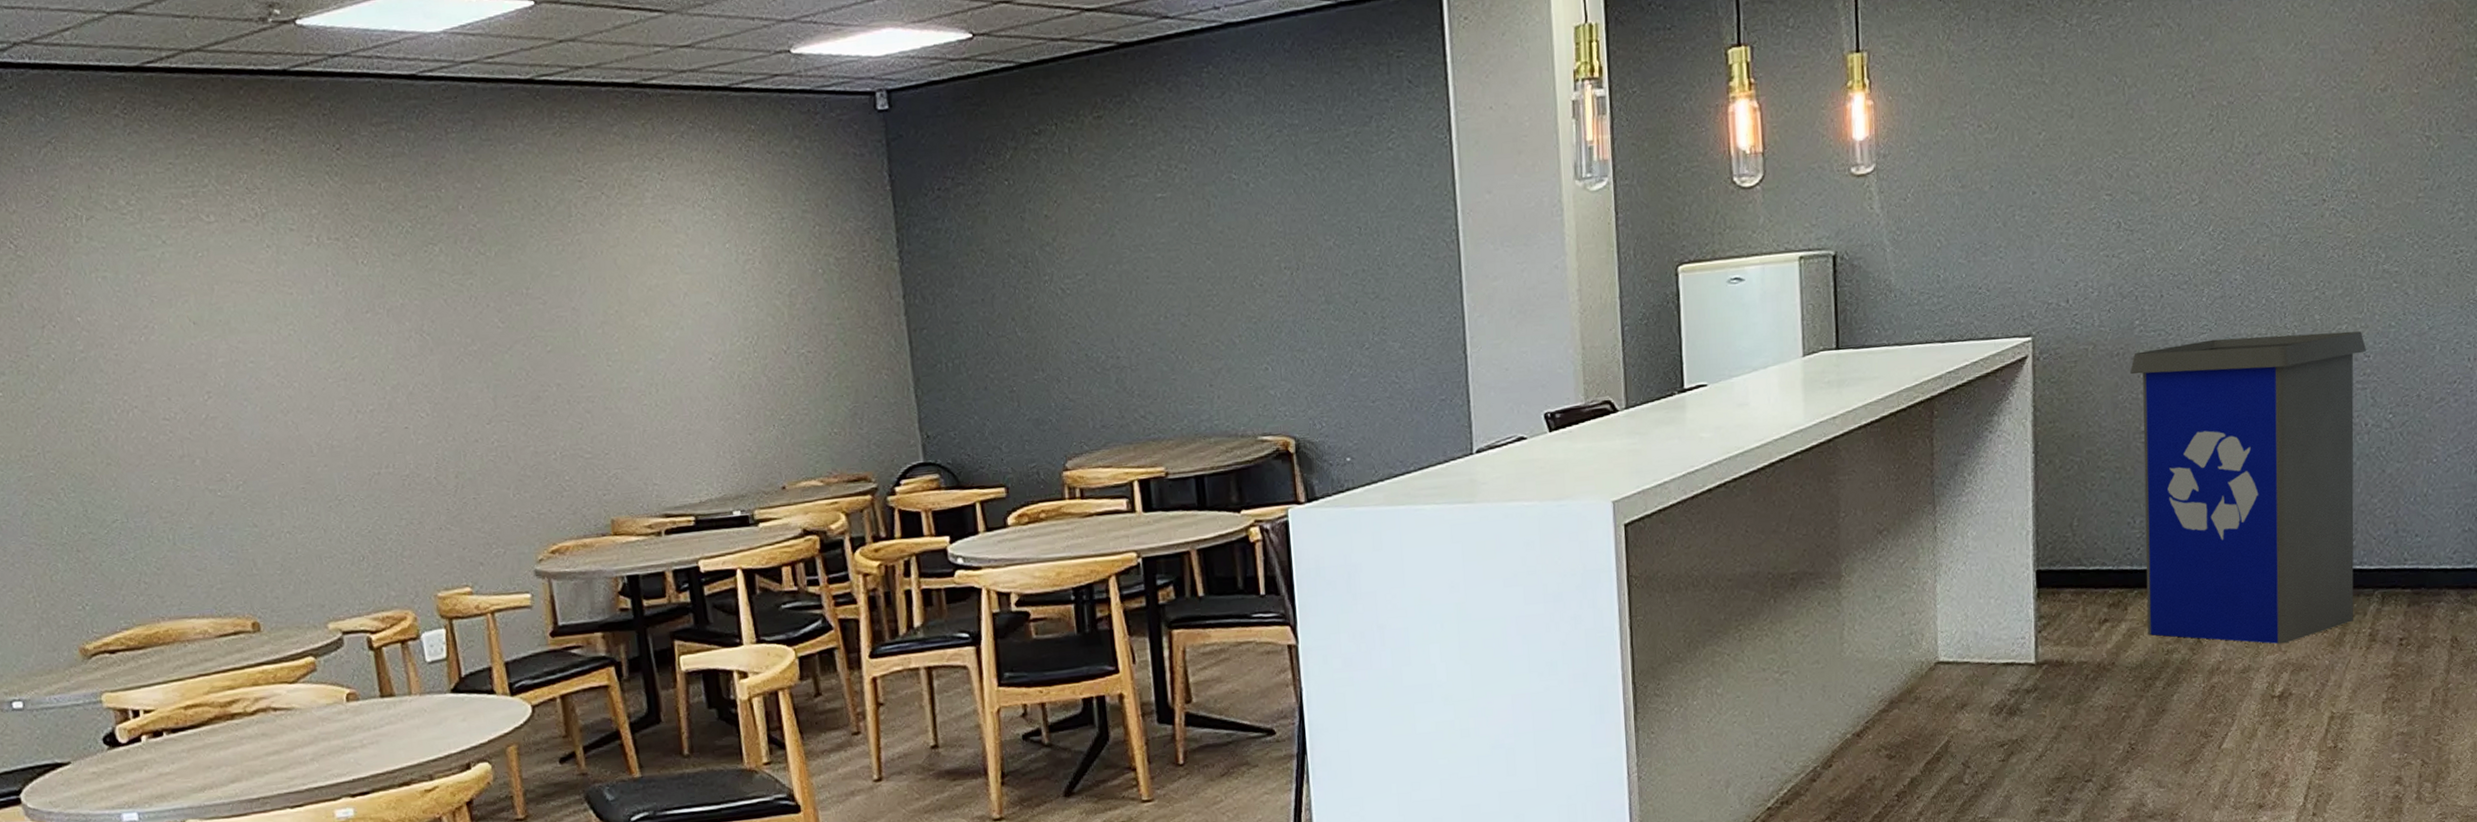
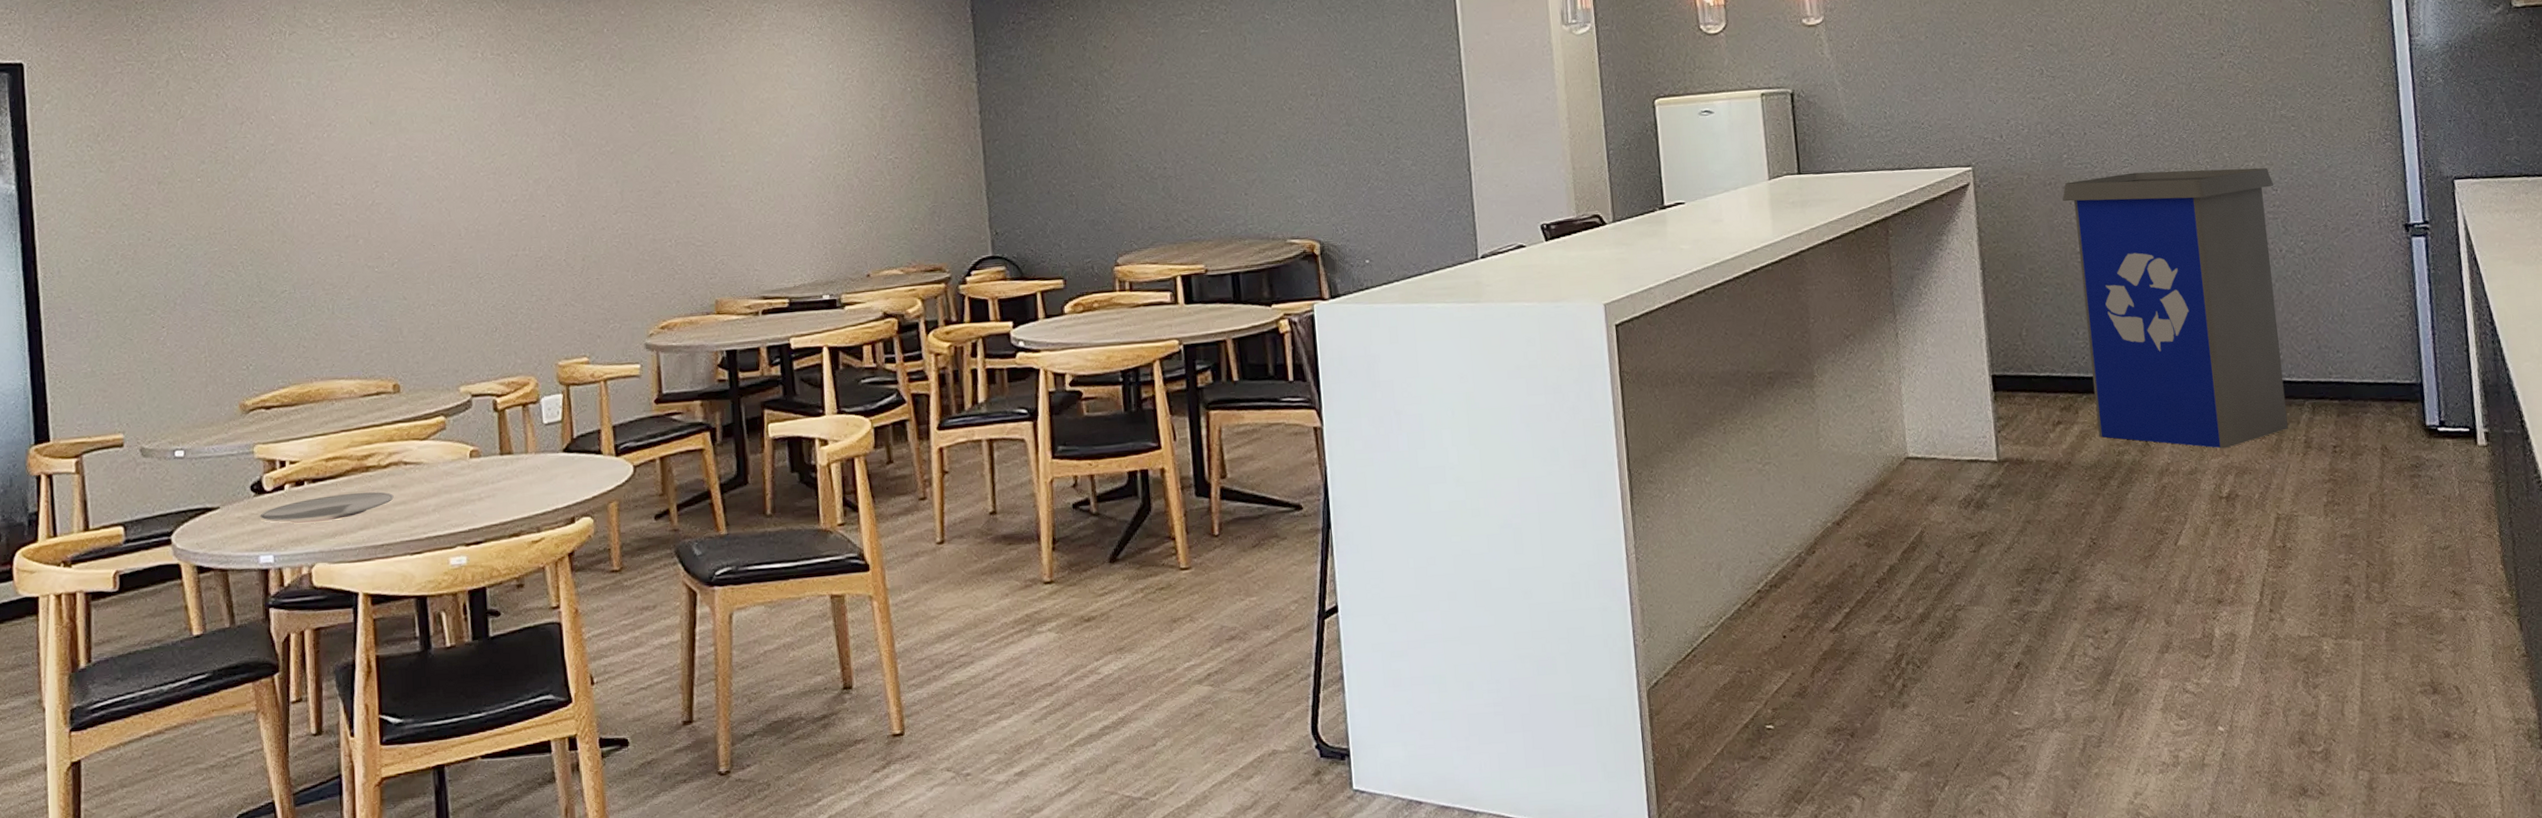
plate: none [117,741,266,778] -> present [260,492,394,524]

